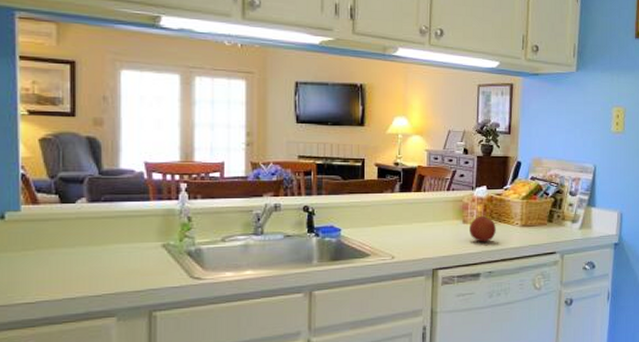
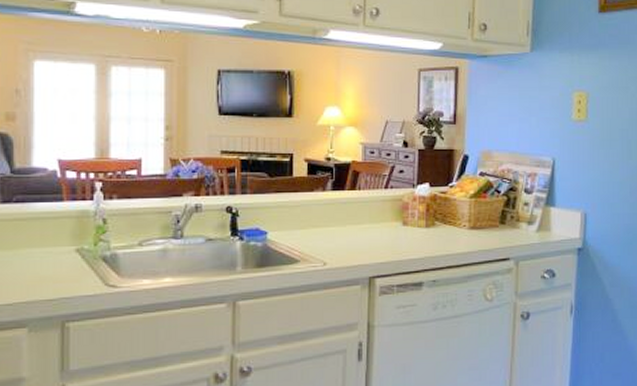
fruit: present [470,215,496,242] -> none [410,216,440,247]

